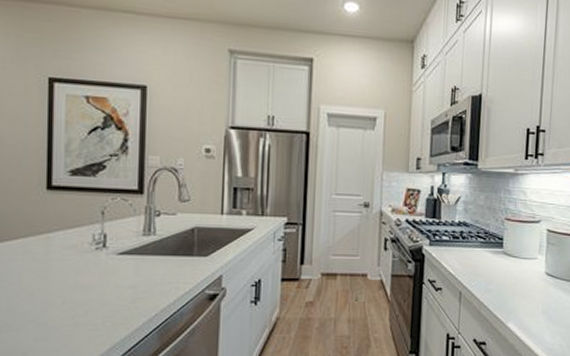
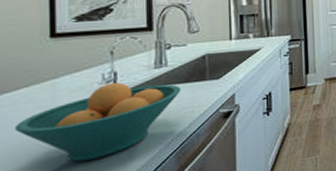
fruit bowl: none [12,245,168,321] -> present [14,82,181,162]

